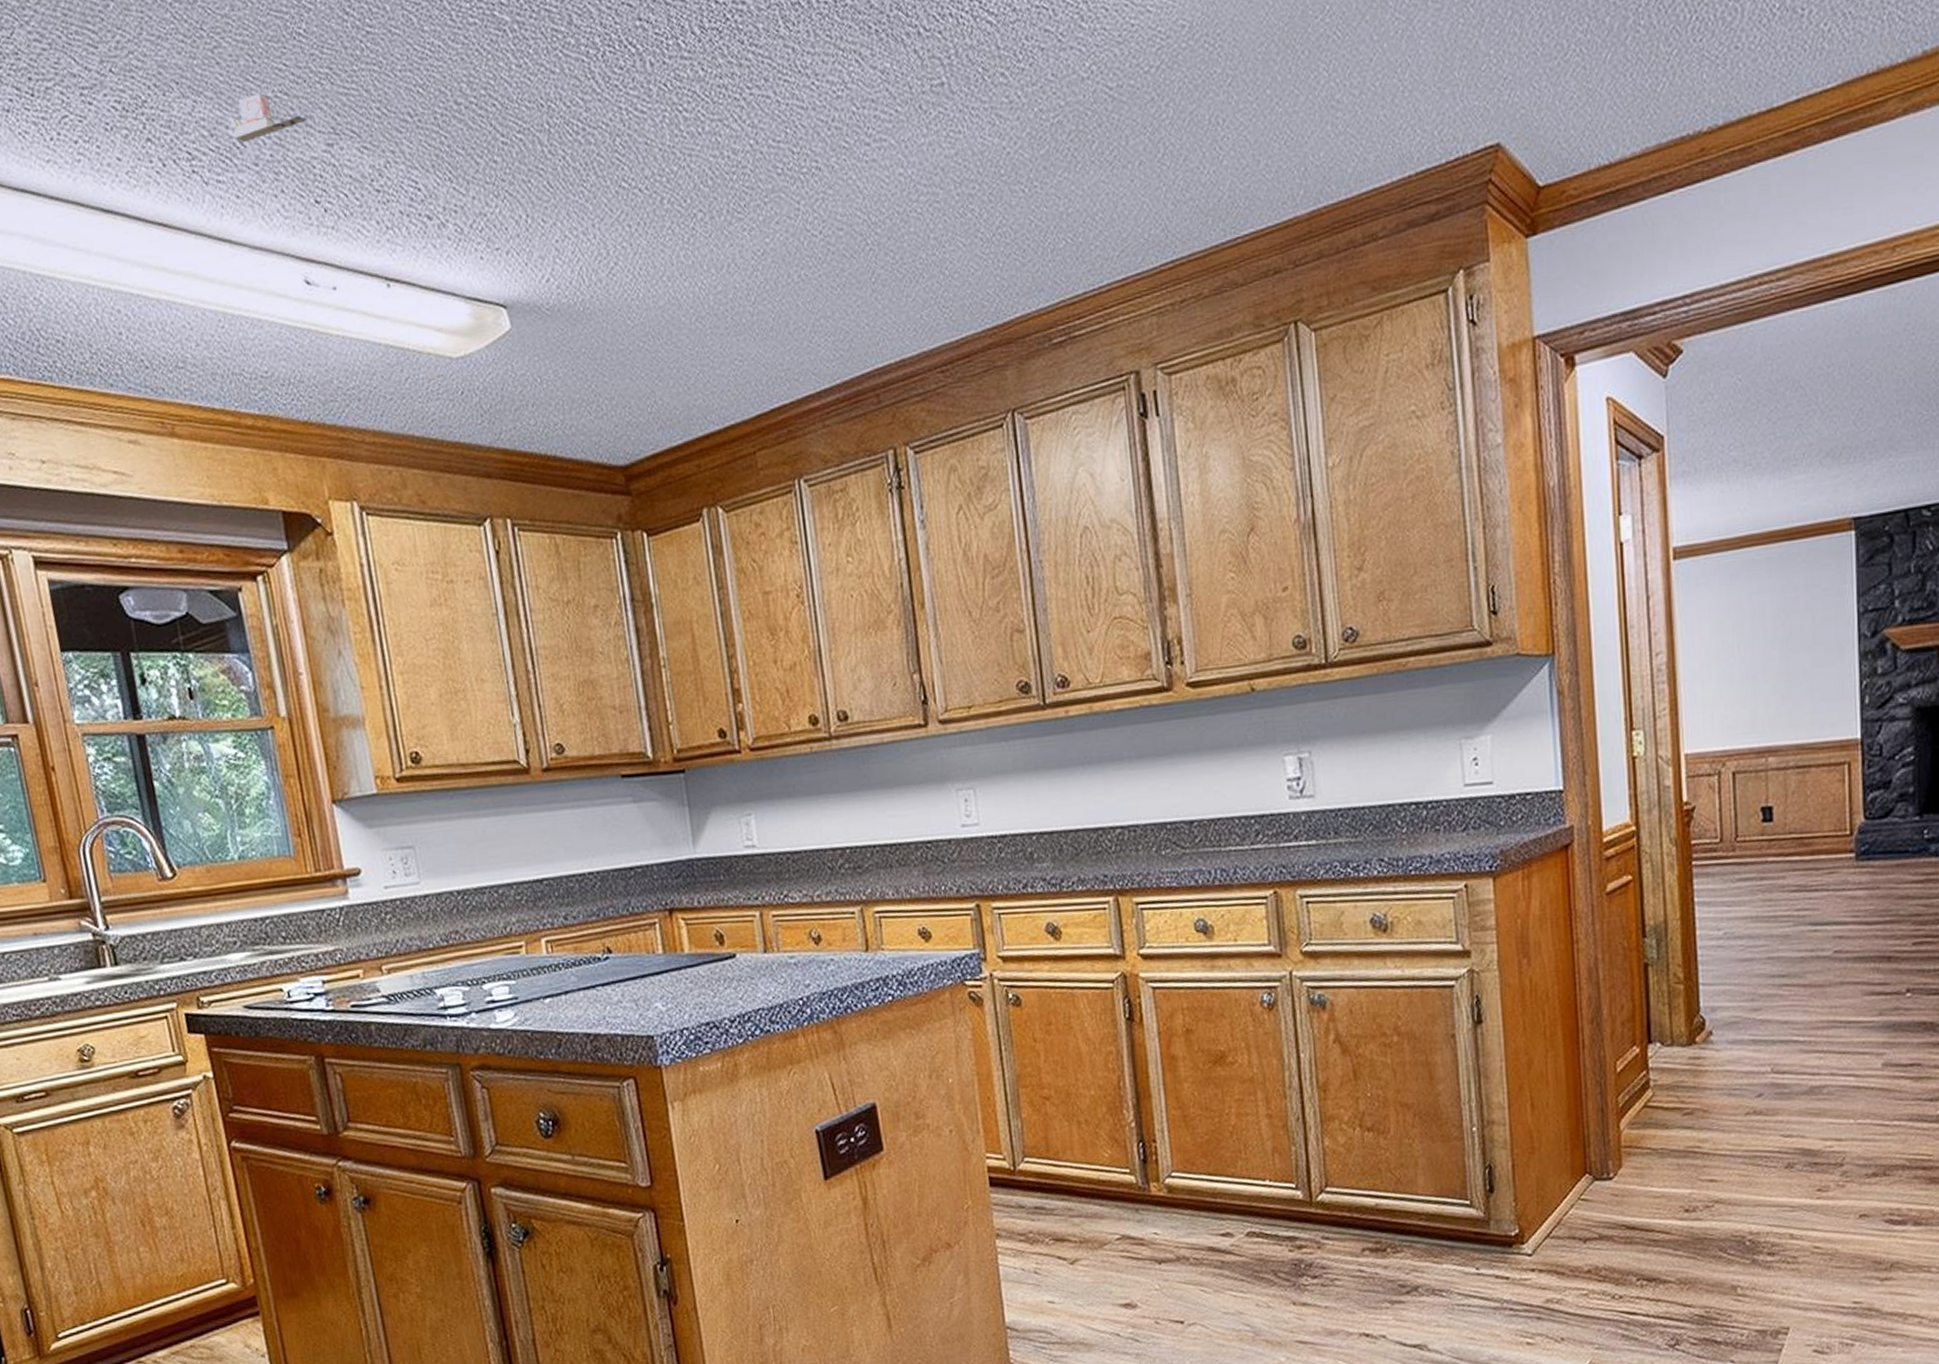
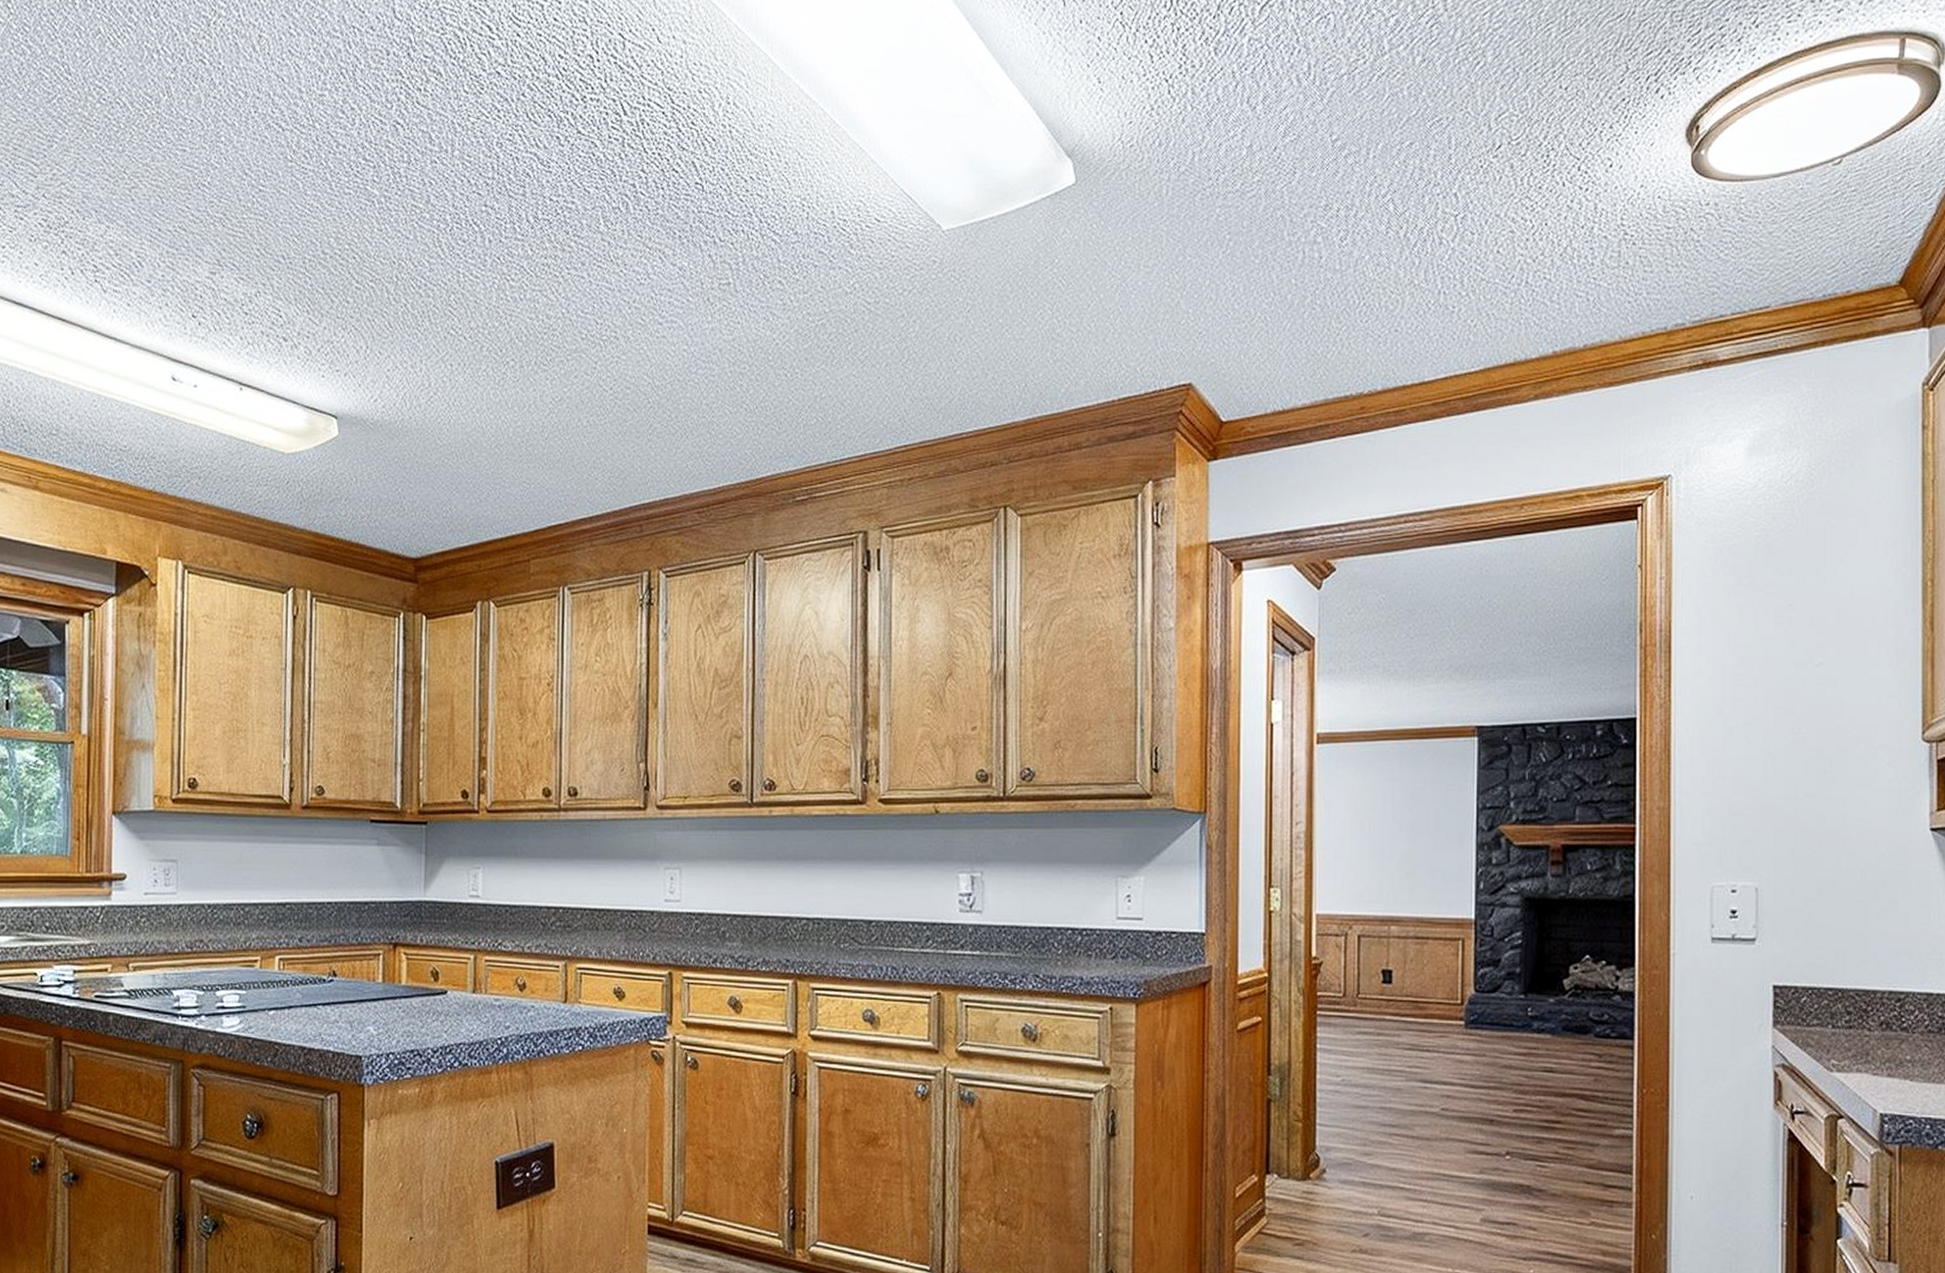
tape dispenser: present [229,92,308,143] -> none [133,226,198,264]

